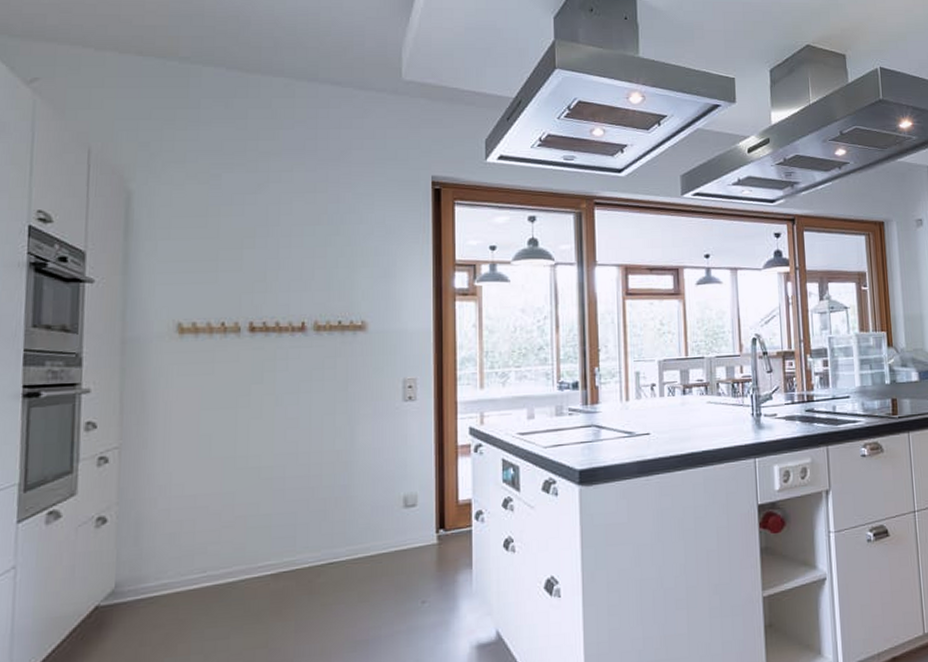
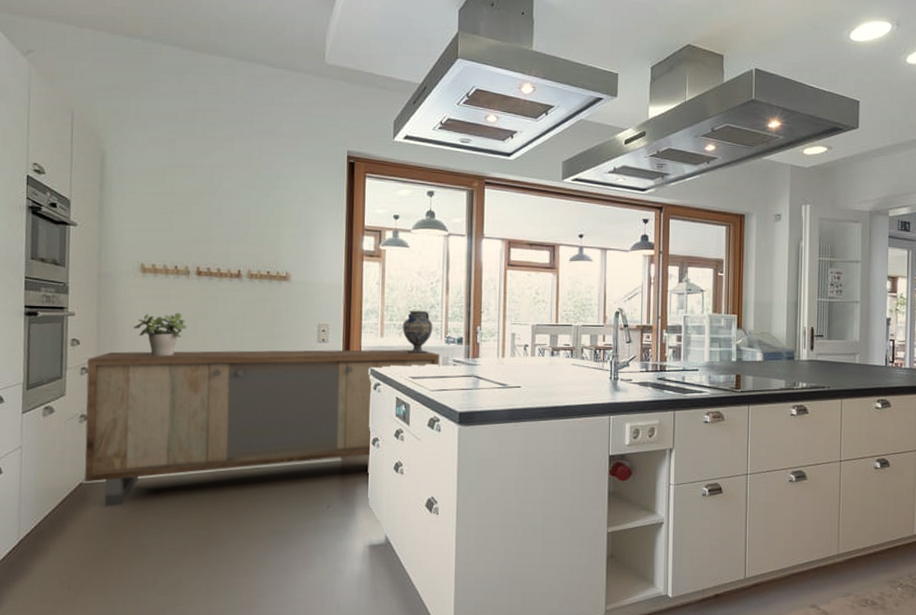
sideboard: none [102,401,553,634] -> present [85,349,440,507]
potted plant: none [167,379,238,435] -> present [133,313,188,356]
ceramic jug: none [506,353,543,406] -> present [402,310,433,354]

